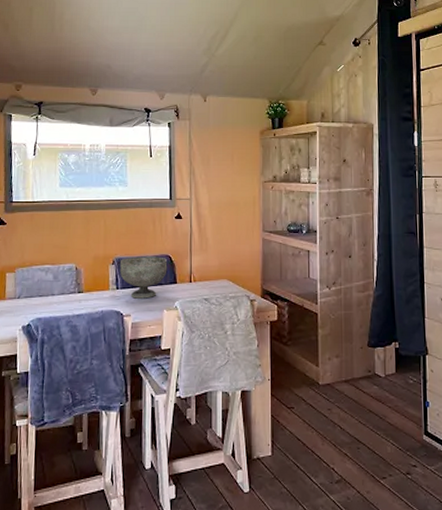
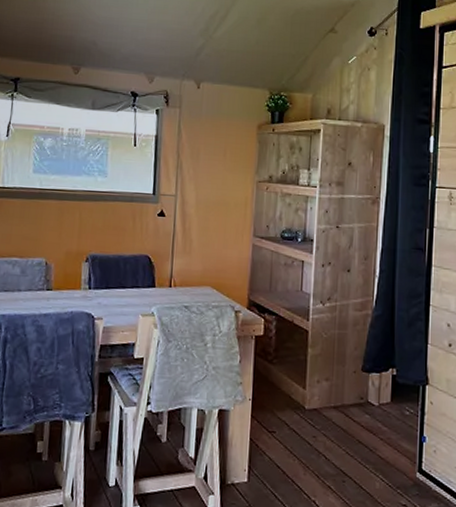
decorative bowl: present [119,256,168,299] -> none [93,255,146,302]

